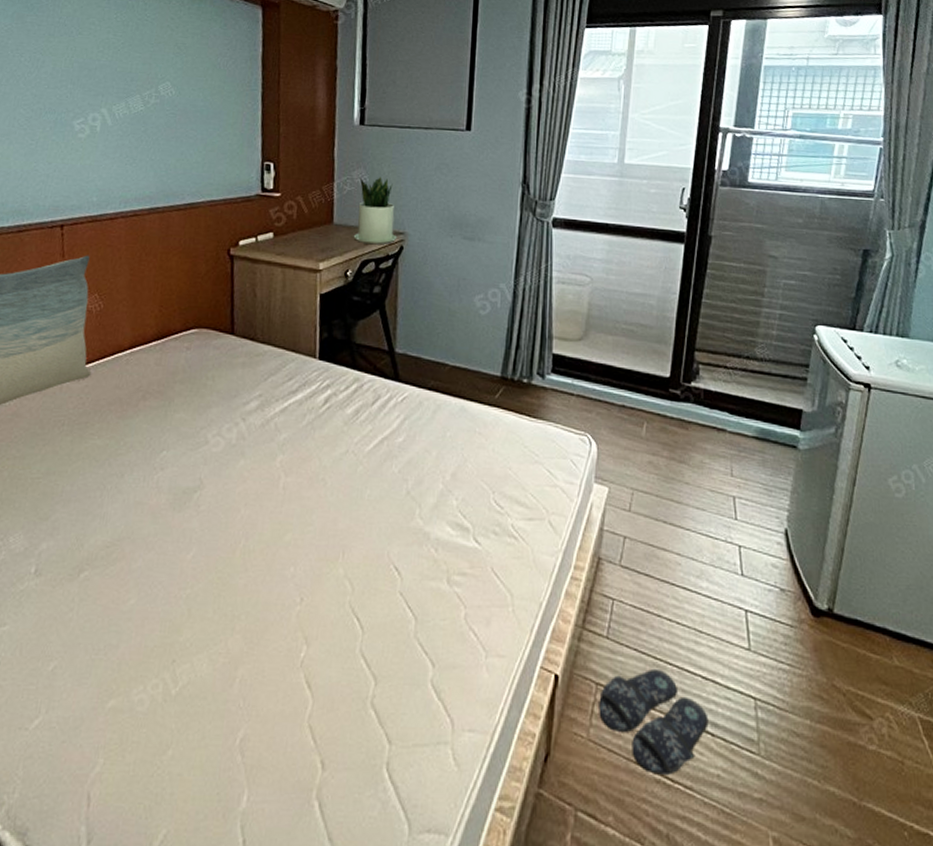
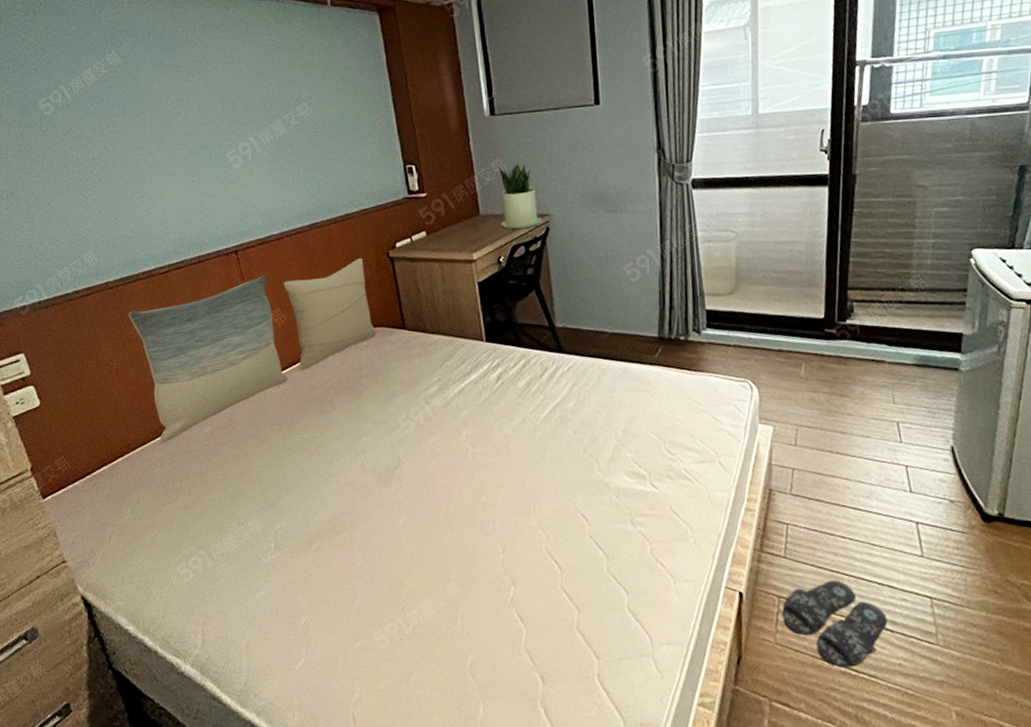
pillow: none [106,250,201,367] -> present [283,257,376,371]

